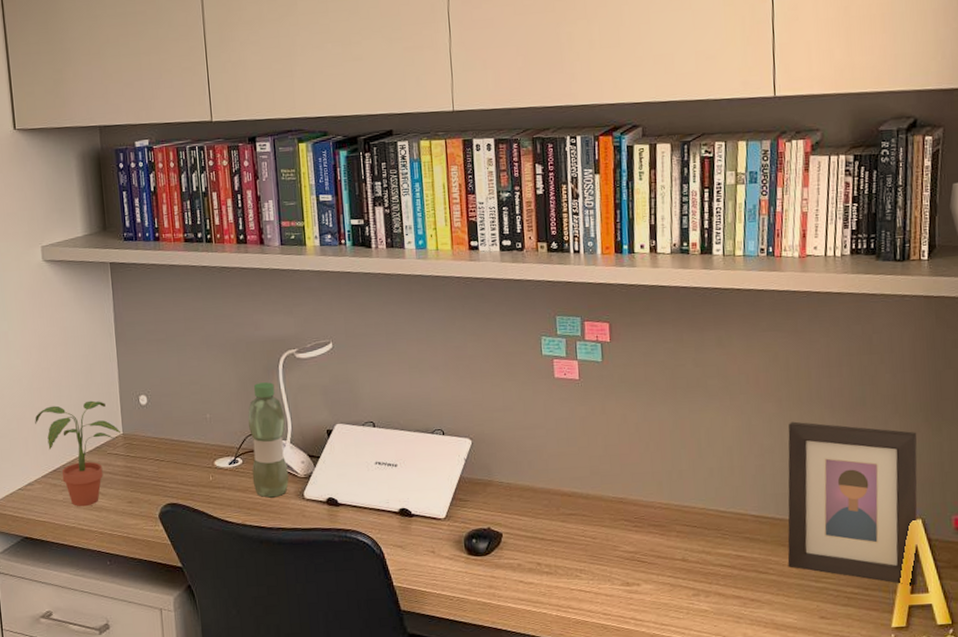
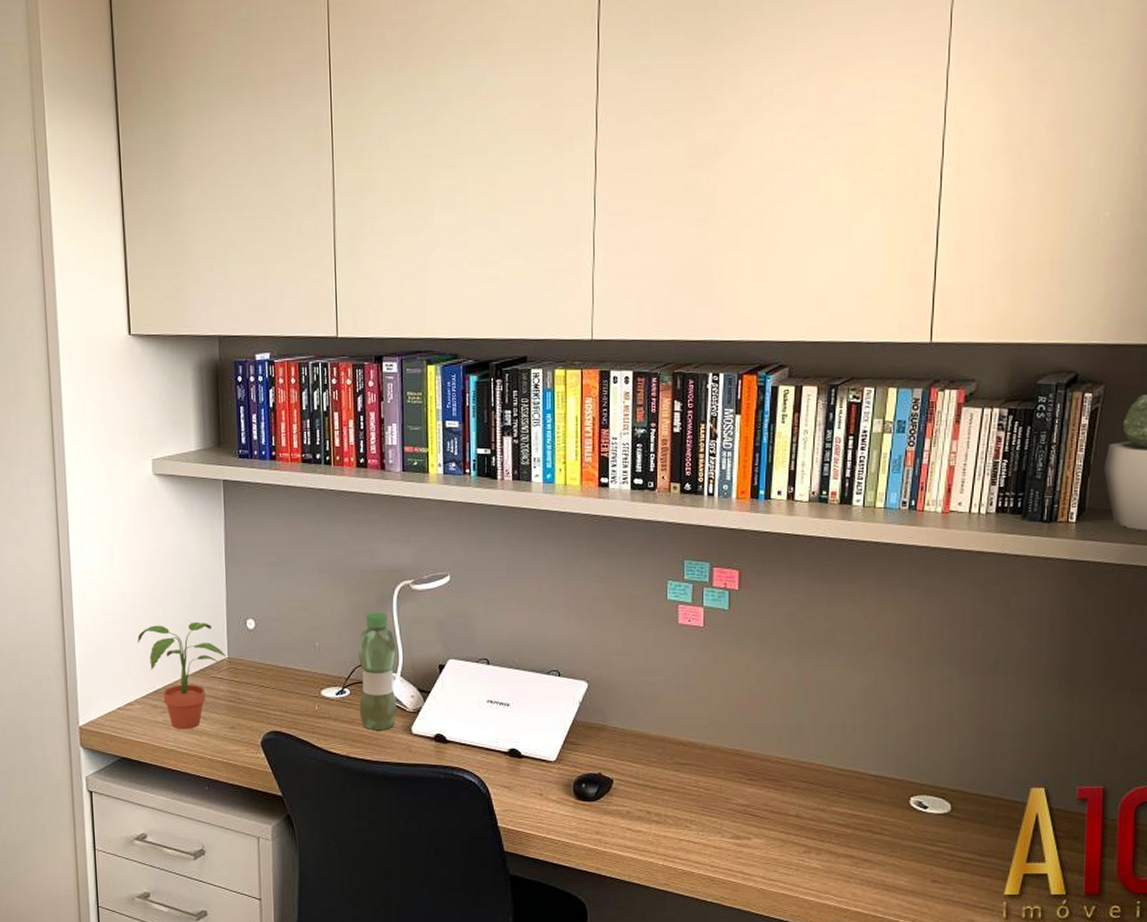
picture frame: present [787,421,918,586] -> none [903,681,1048,855]

